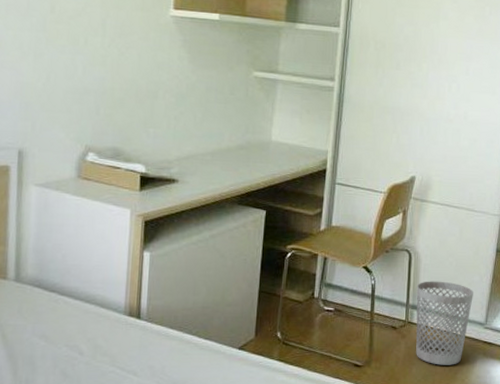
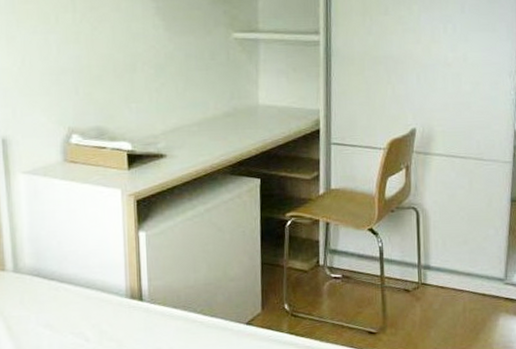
wastebasket: present [415,281,473,365] -> none [427,237,490,327]

